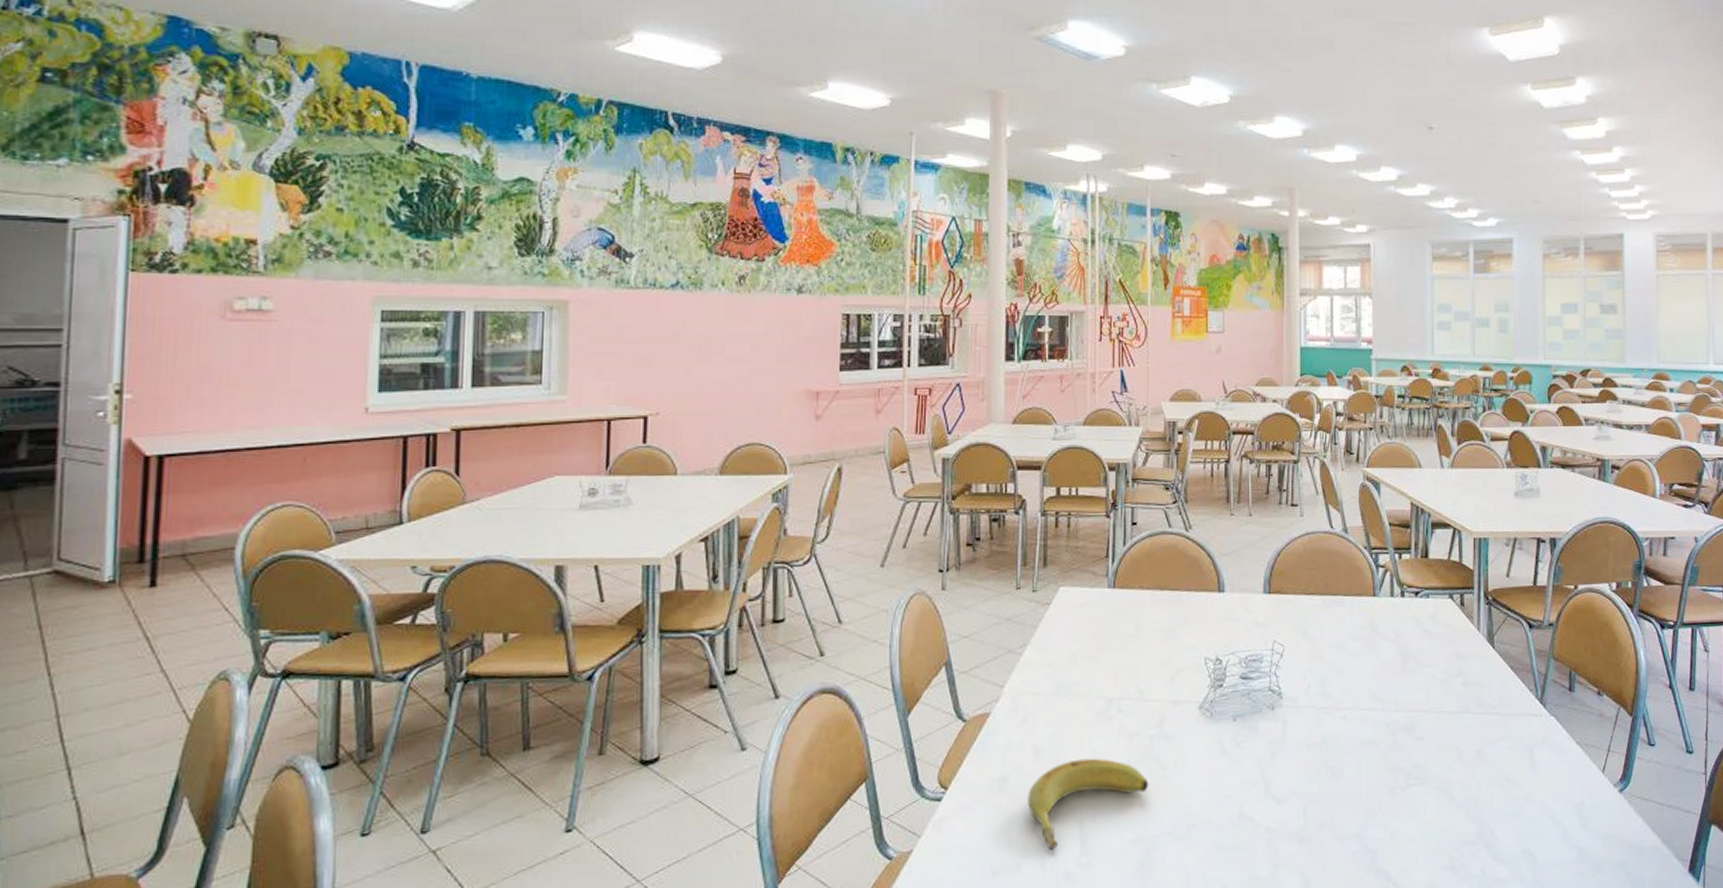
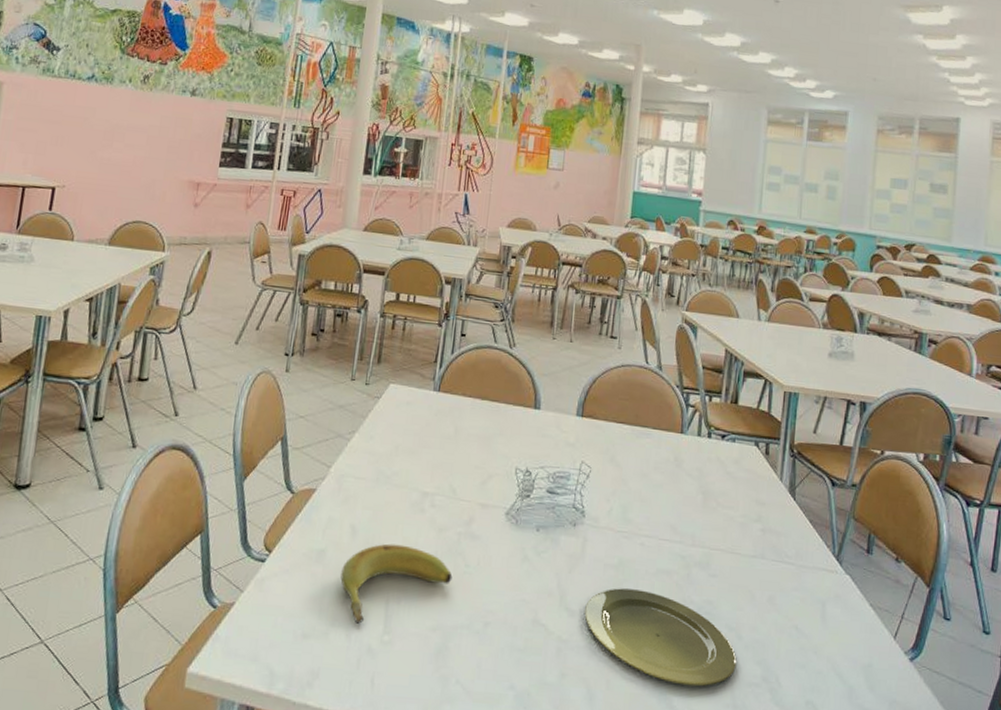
plate: none [1292,765,1451,856] -> present [584,588,737,687]

